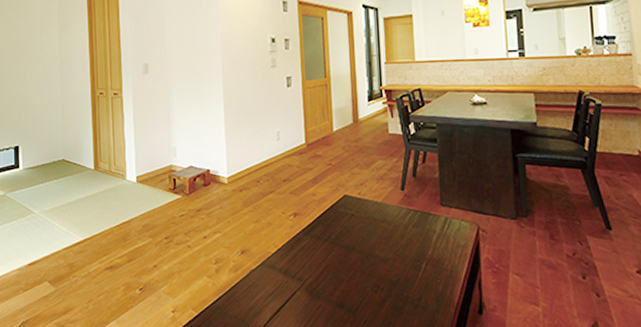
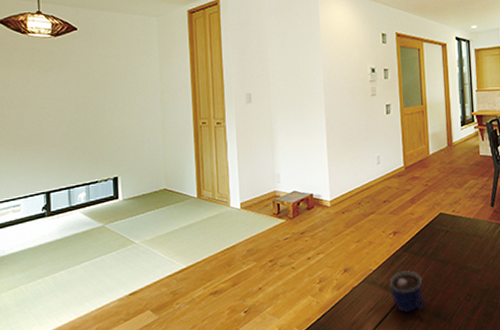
cup: none [289,256,328,302] -> present [389,271,425,314]

